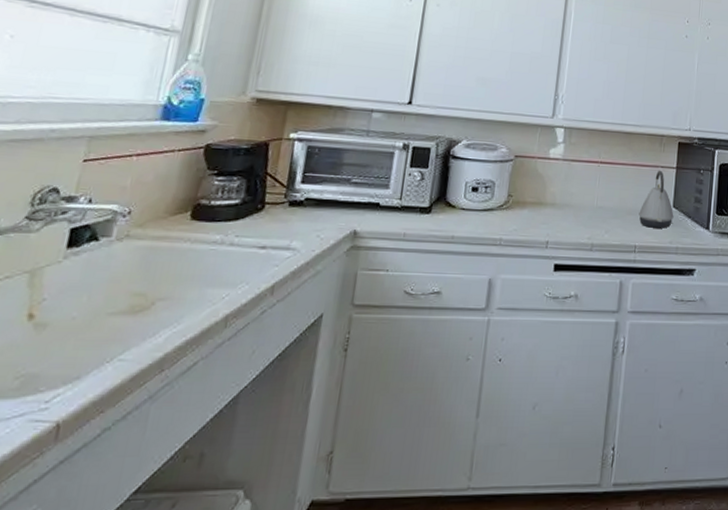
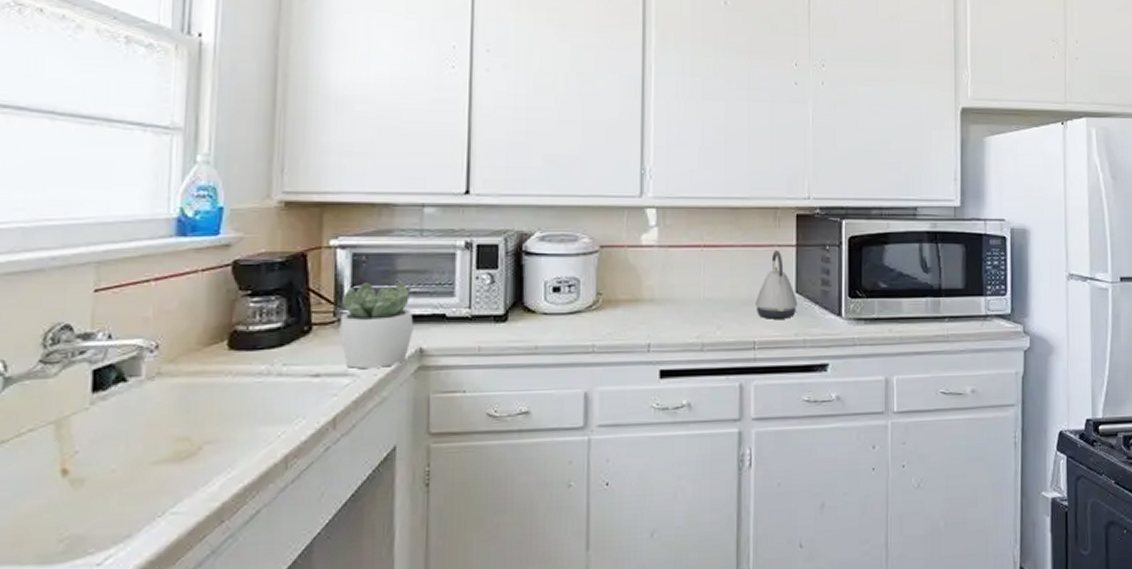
succulent plant: none [287,171,352,246] -> present [339,282,414,370]

